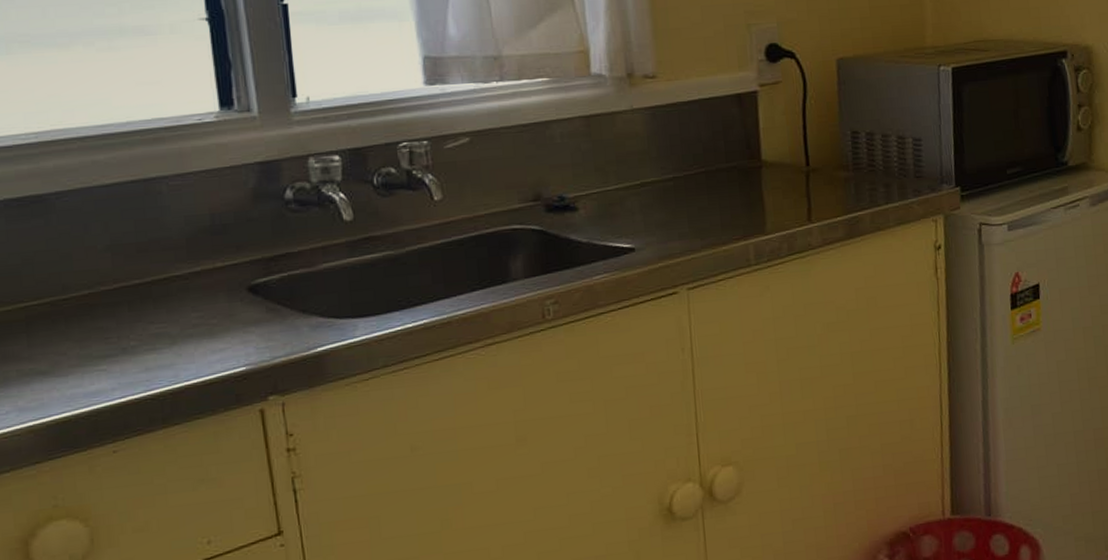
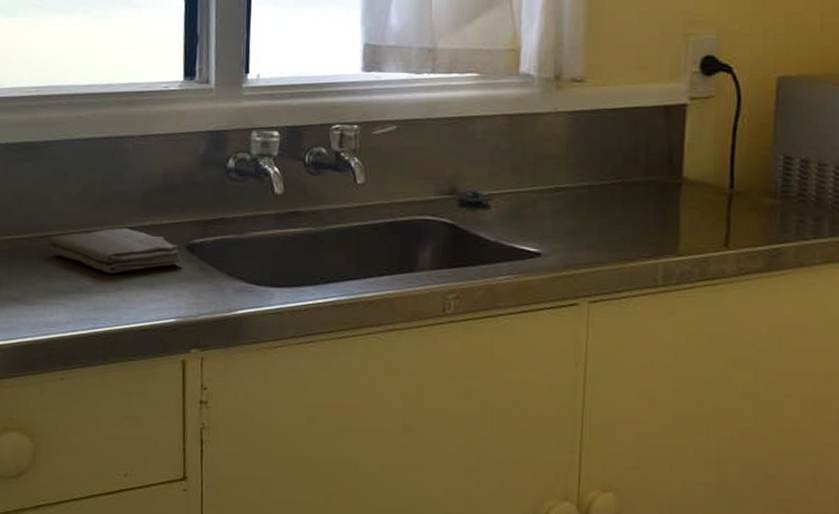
washcloth: none [73,276,245,329] -> present [46,227,182,273]

